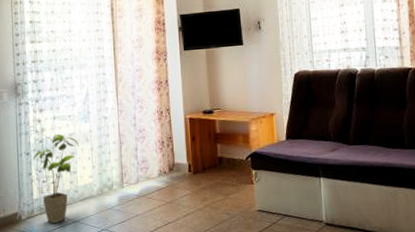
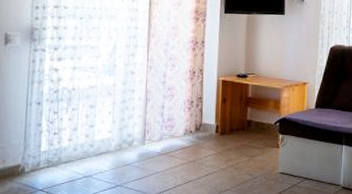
house plant: present [33,133,79,224] -> none [45,85,100,178]

